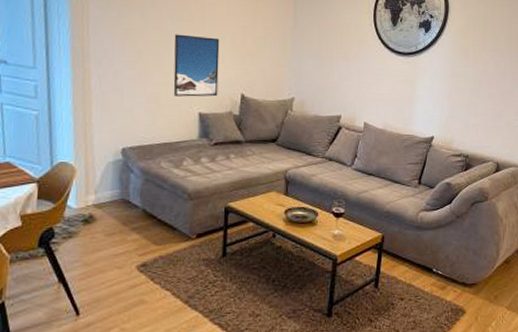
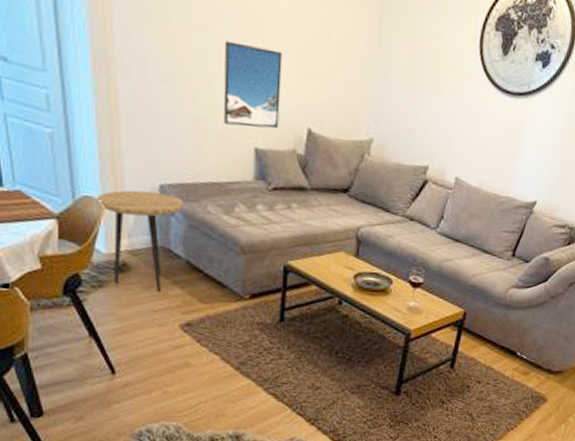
side table: none [70,154,141,238] -> present [96,190,184,291]

